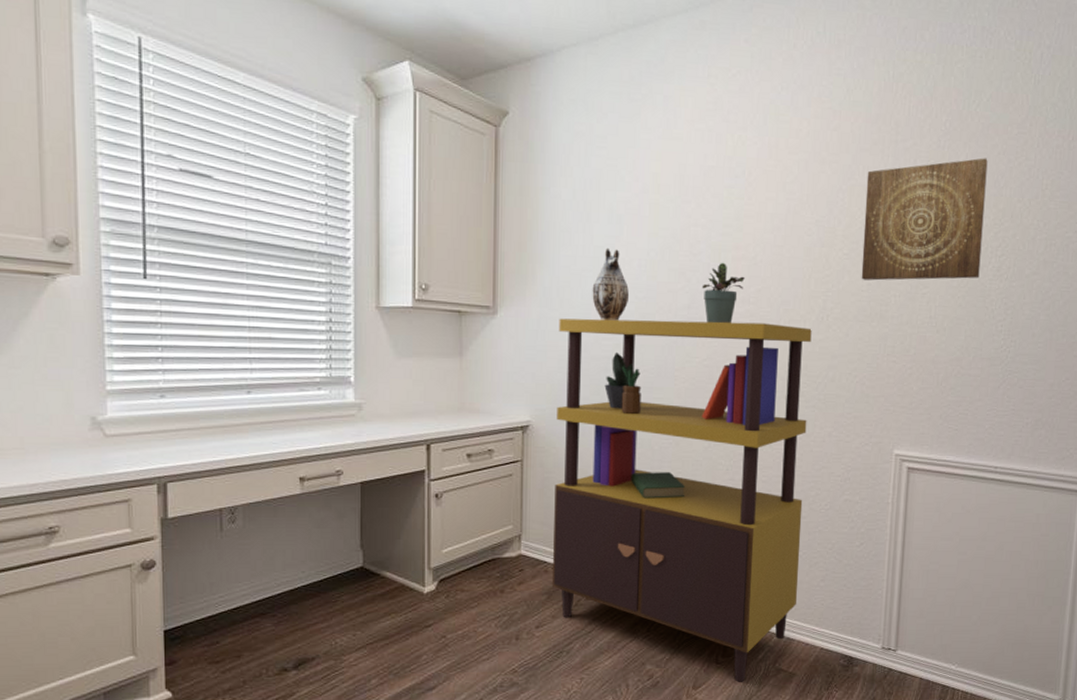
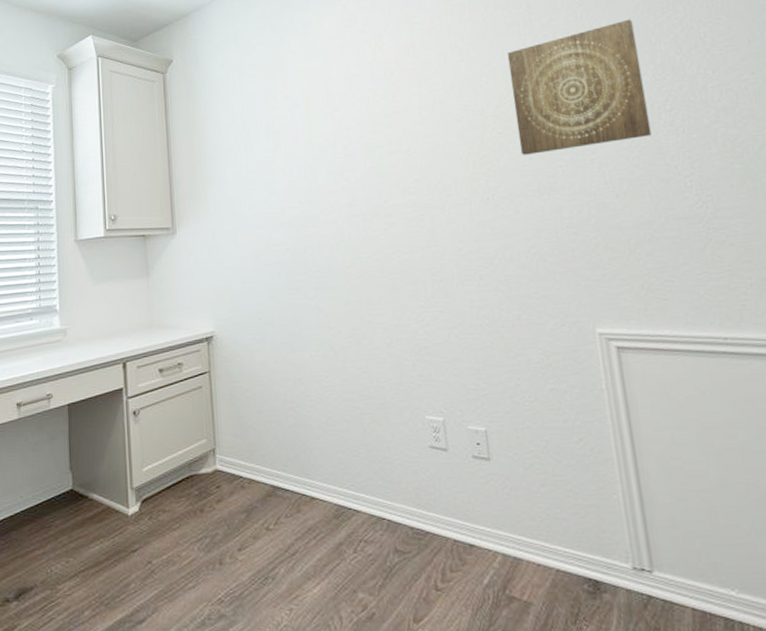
bookcase: present [551,318,812,682] -> none [231,209,517,614]
decorative vase: present [592,247,629,321] -> none [258,160,293,228]
potted plant: present [701,262,745,324] -> none [361,158,402,218]

